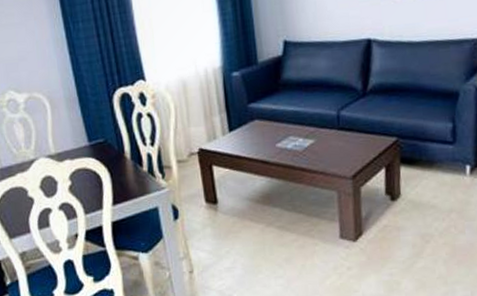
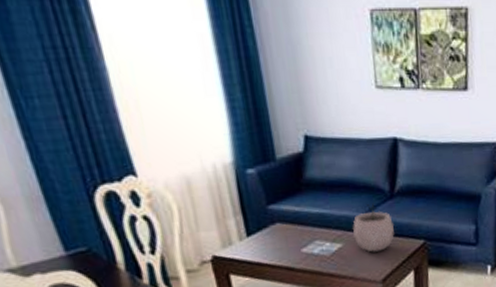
plant pot: none [324,101,366,149] -> present [352,203,395,253]

